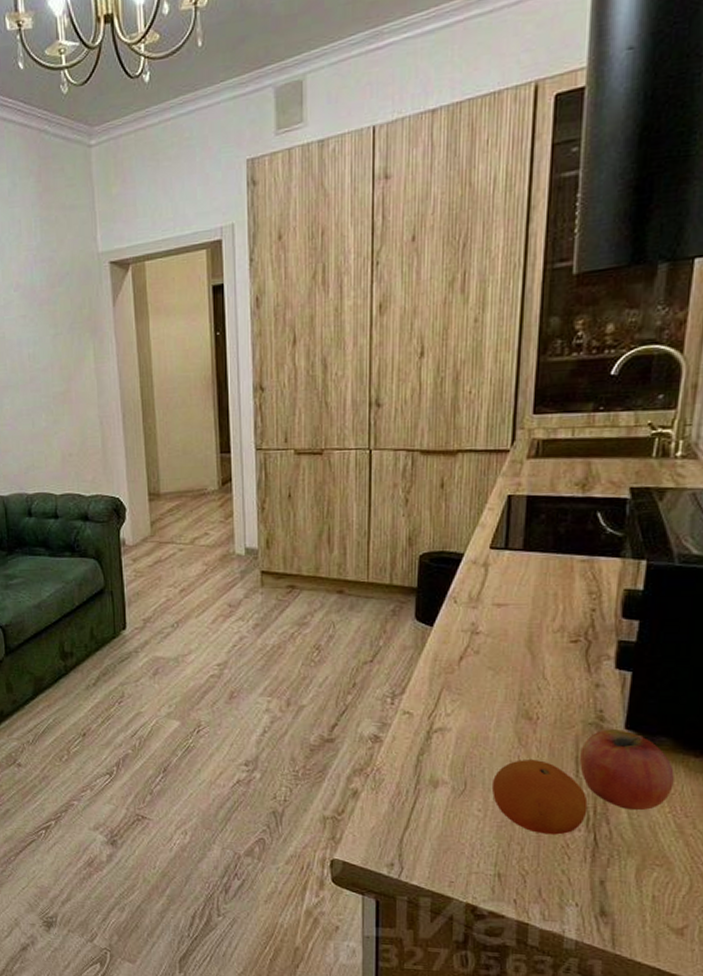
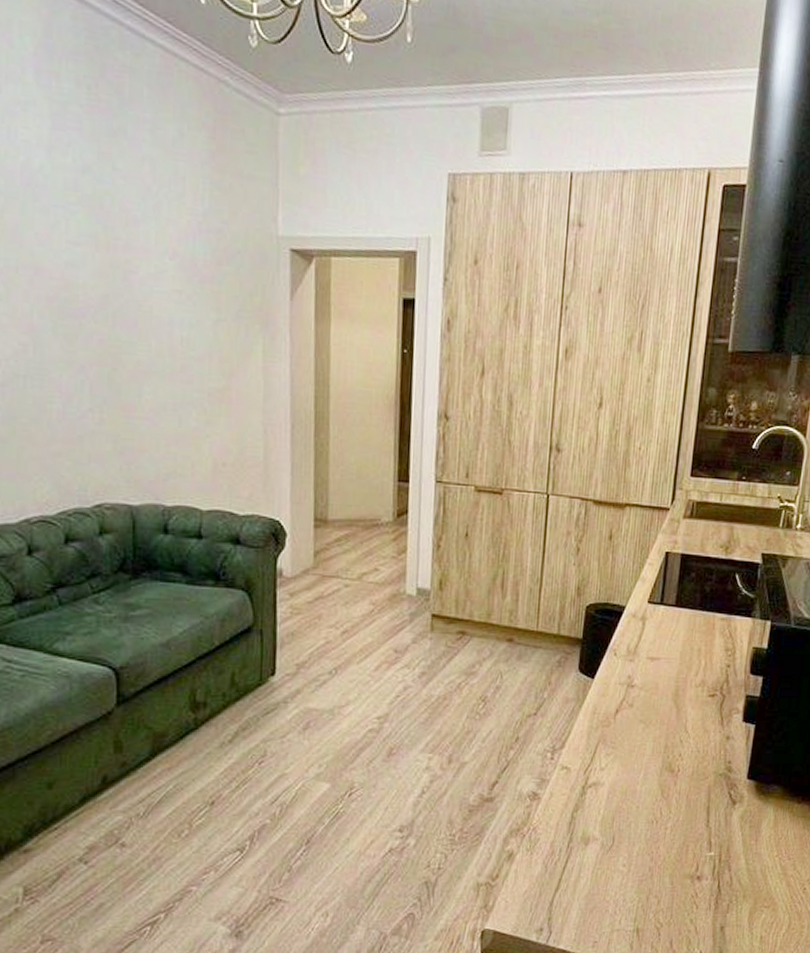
fruit: present [491,759,588,835] -> none [636,811,715,885]
fruit: present [580,729,674,811] -> none [710,779,782,856]

